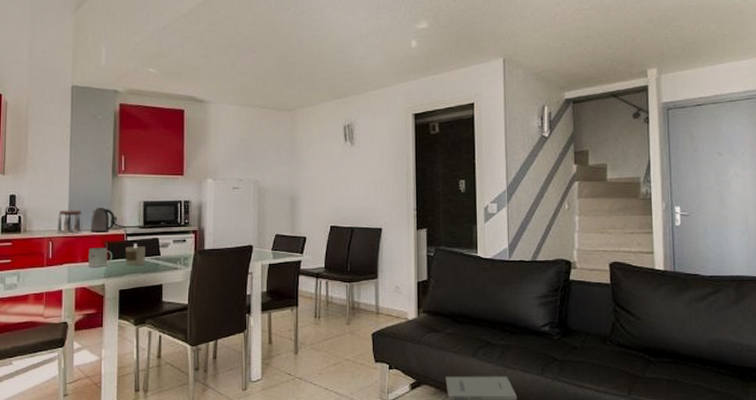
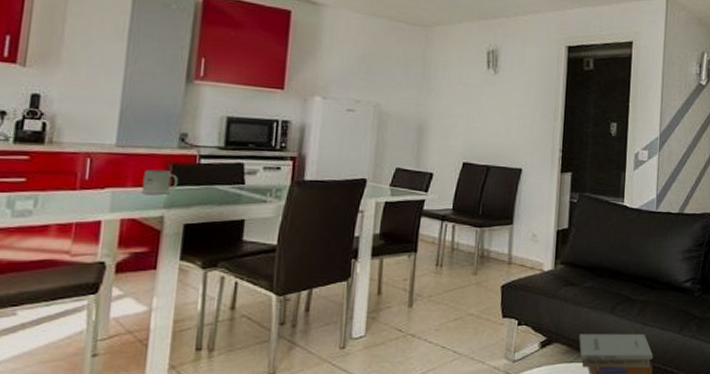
jar: present [56,209,83,235] -> none [99,118,140,152]
kettle: present [91,208,115,232] -> none [149,120,186,152]
candle: present [125,243,145,267] -> none [195,167,225,196]

